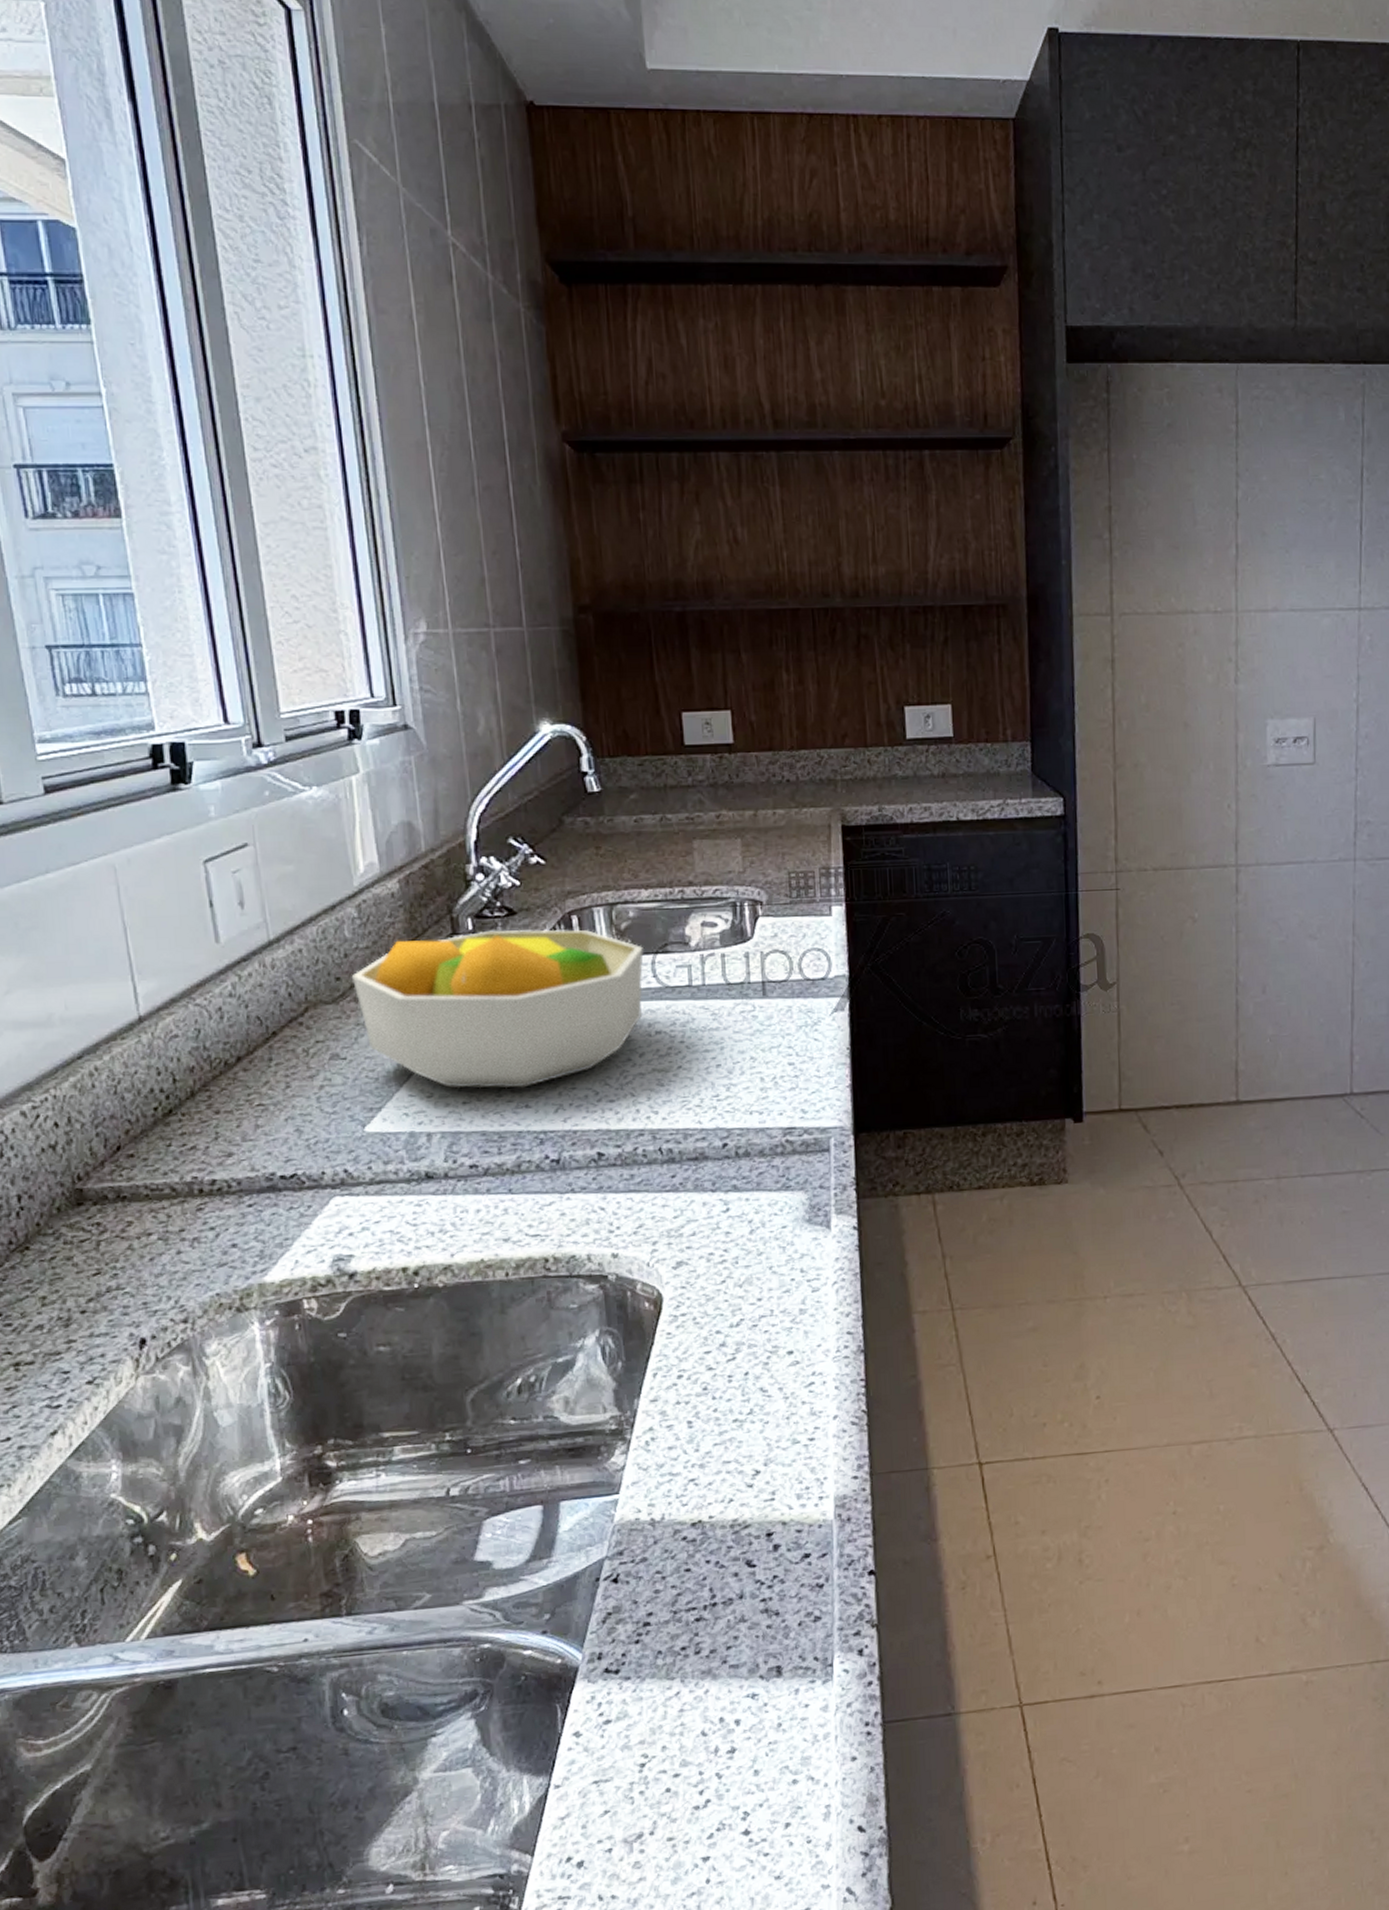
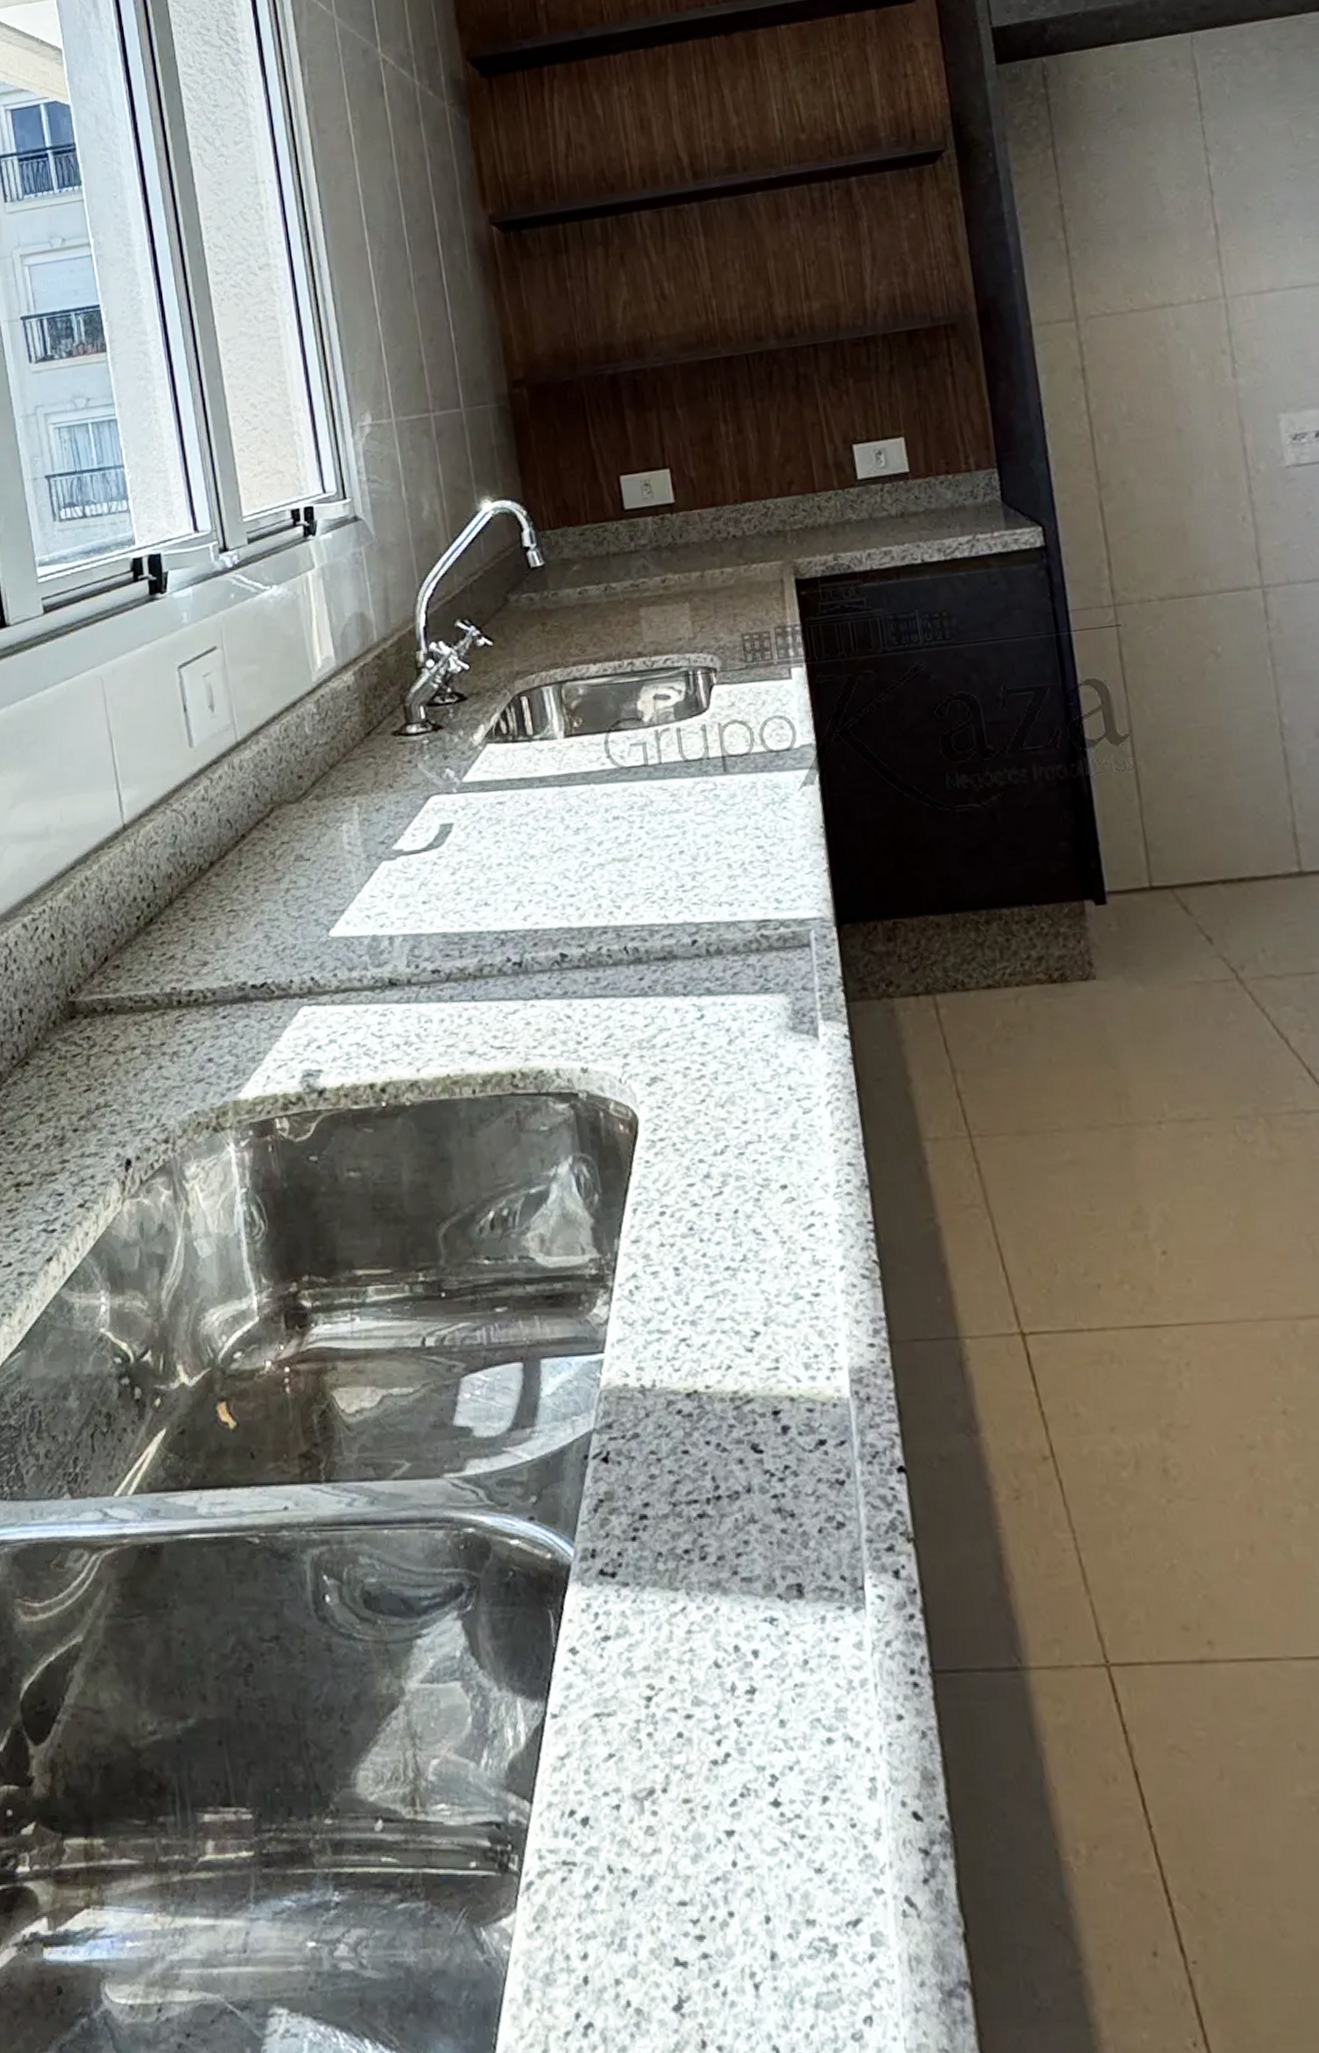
fruit bowl: present [351,929,644,1089] -> none [312,711,599,887]

